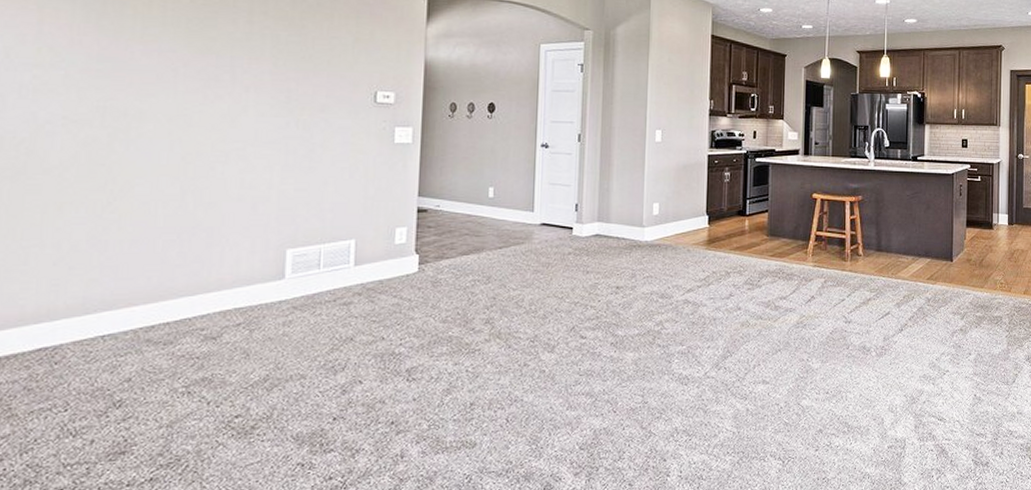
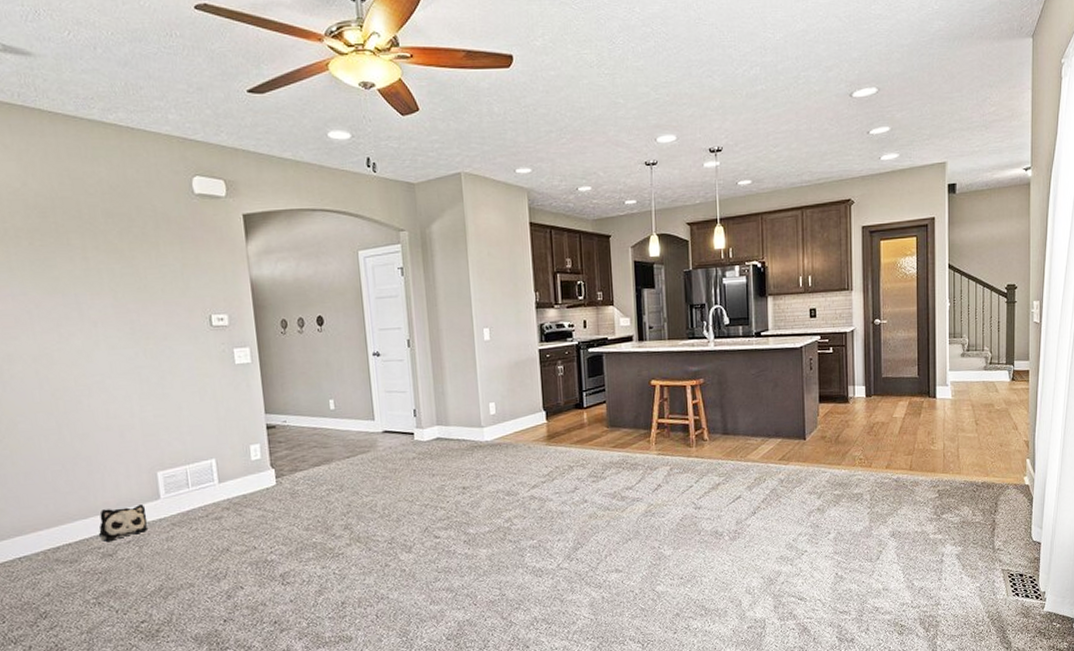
plush toy: none [204,283,266,322] -> present [98,504,149,542]

